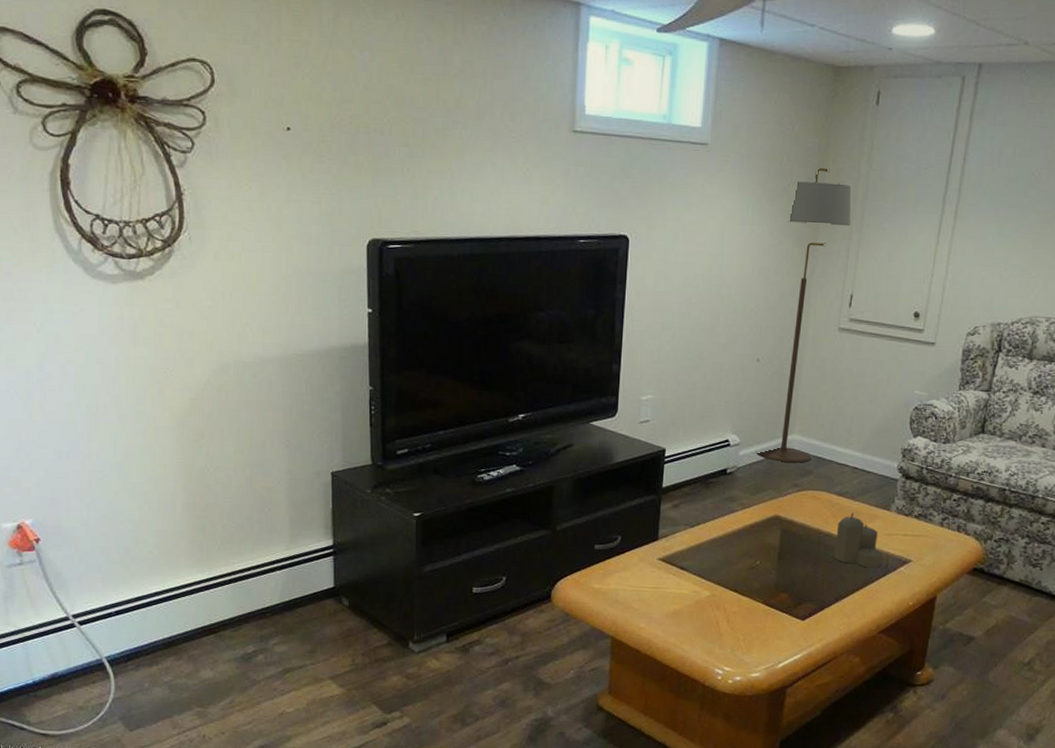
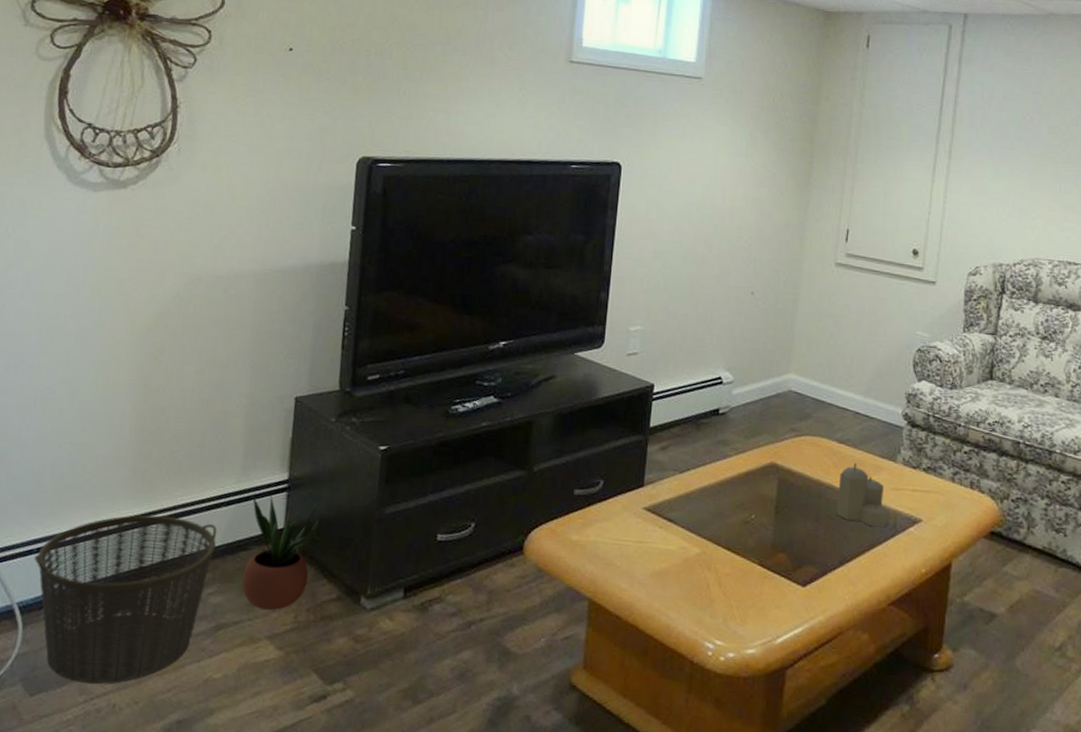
basket: none [113,580,274,720] -> present [34,515,217,684]
potted plant: none [302,558,369,656] -> present [241,494,322,611]
floor lamp: present [755,167,851,463] -> none [750,104,845,405]

